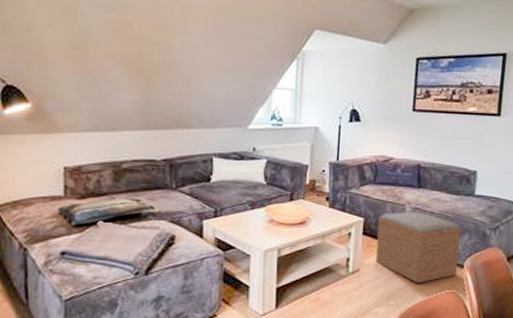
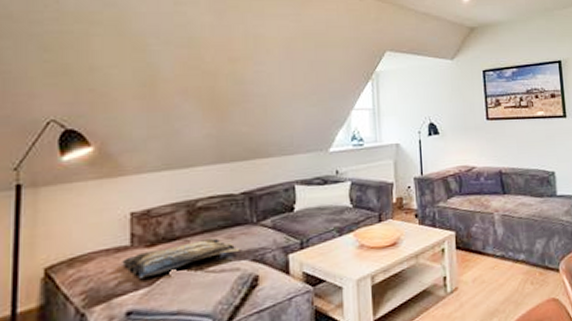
ottoman: present [376,211,462,284] -> none [470,218,554,295]

